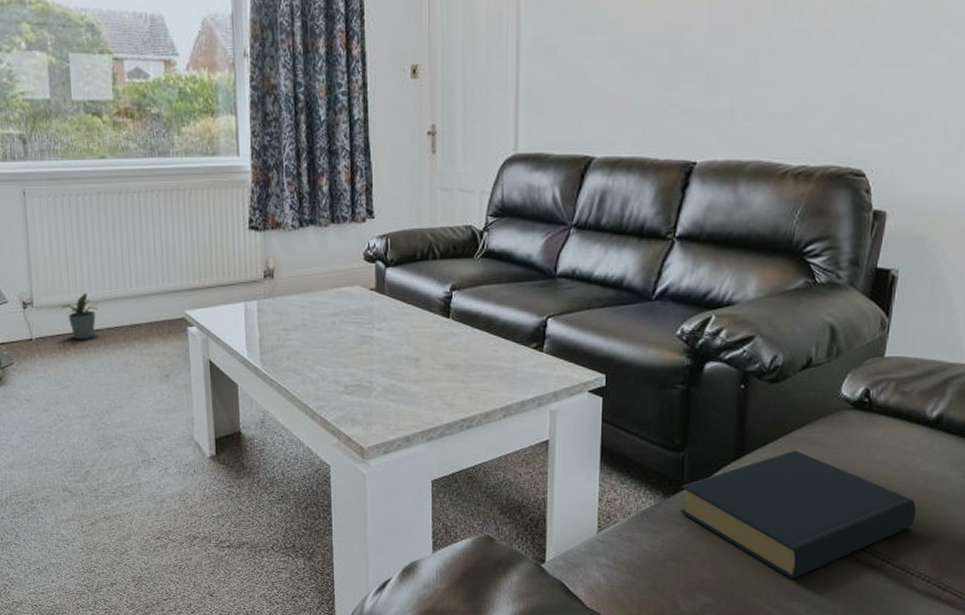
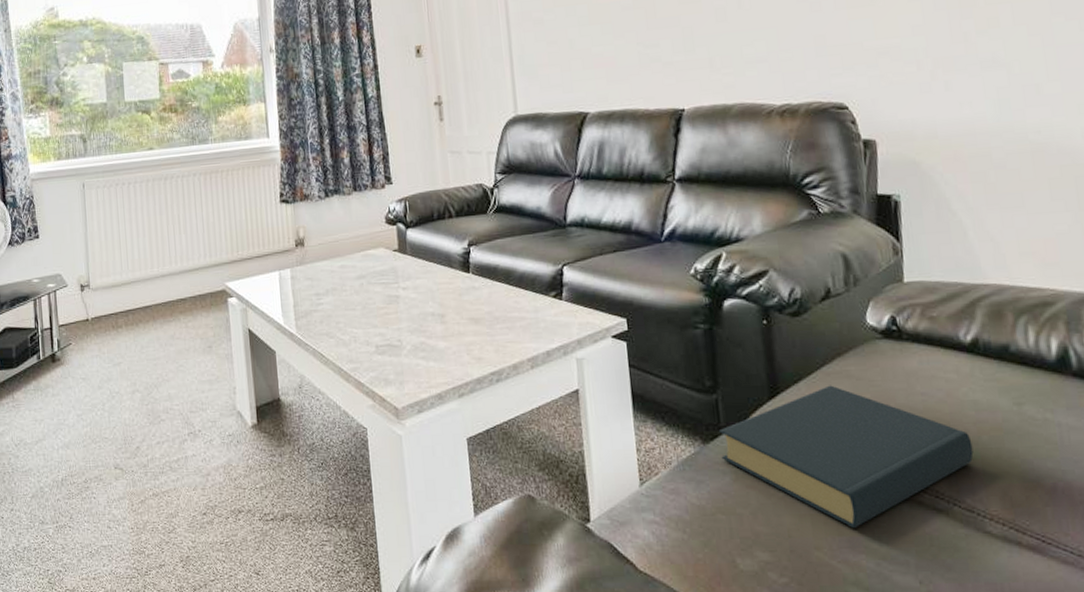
potted plant: present [61,292,99,340] -> none [114,272,148,318]

